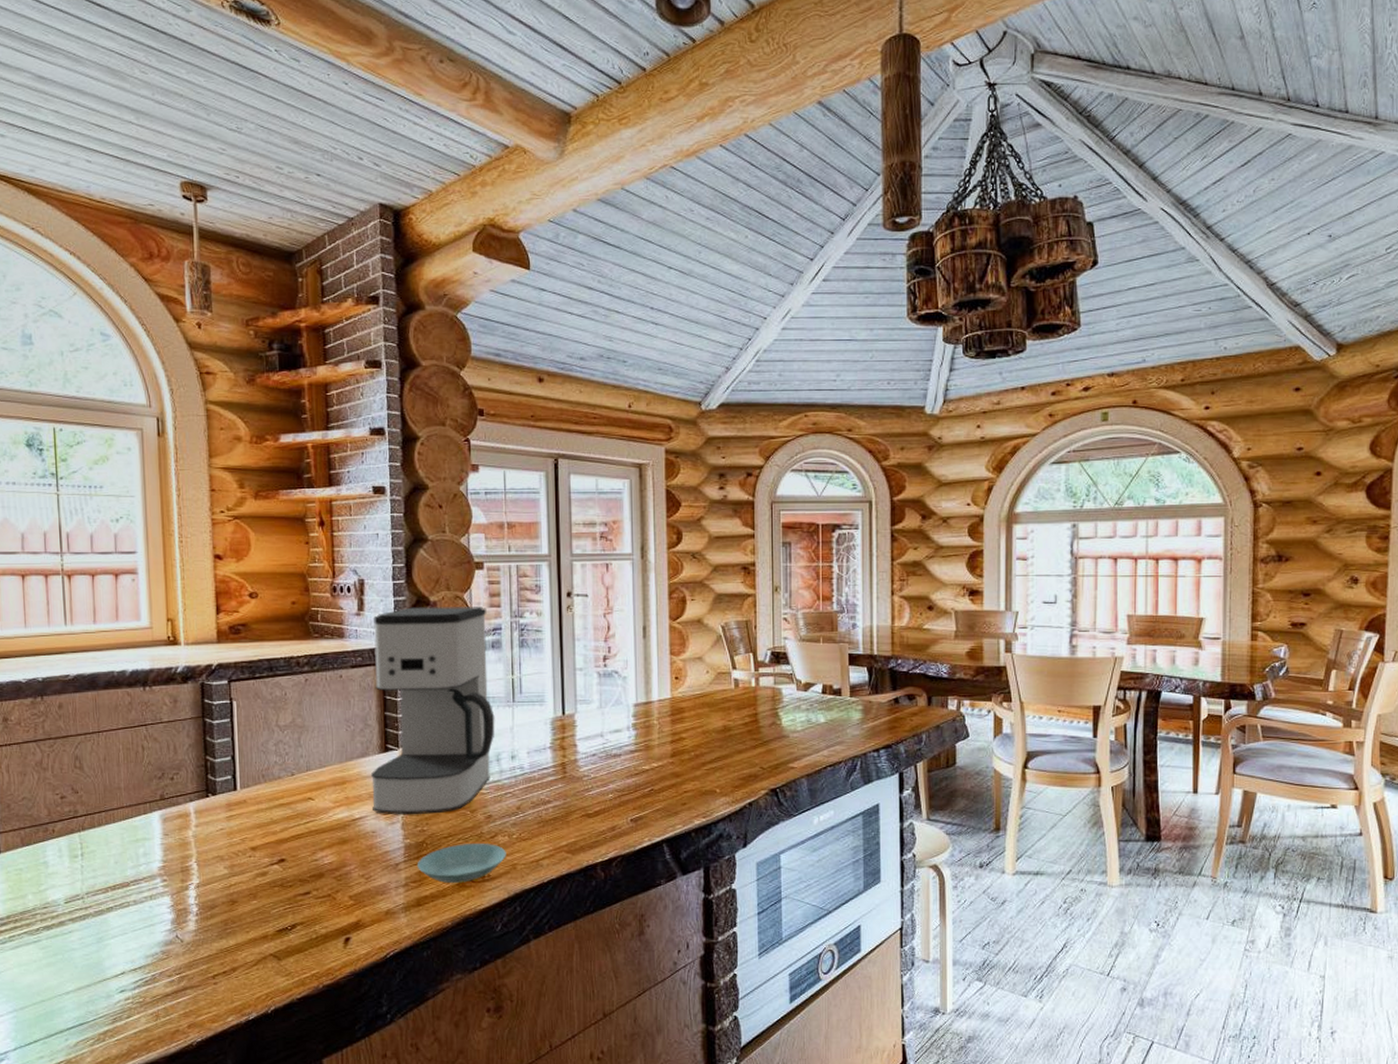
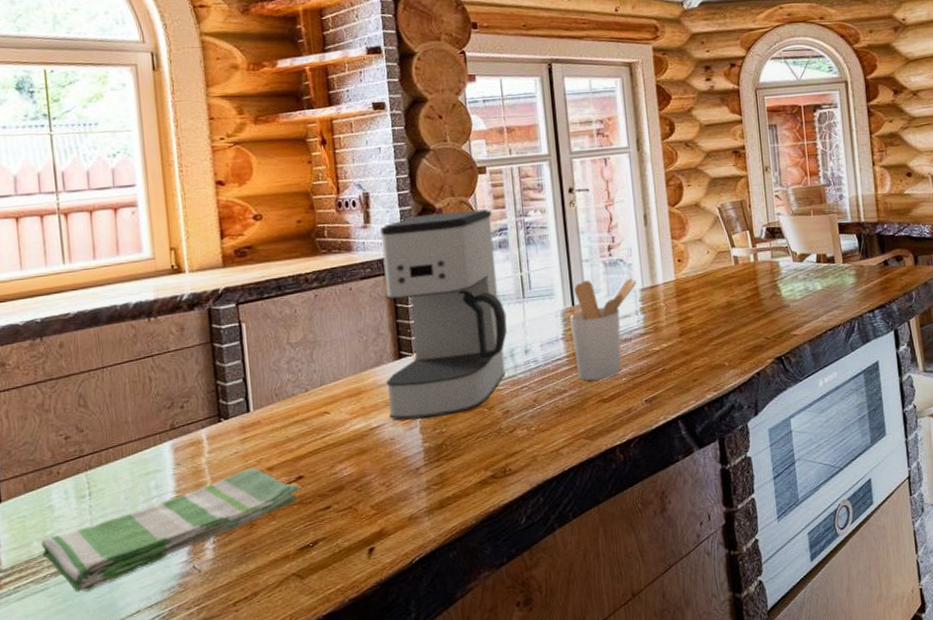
dish towel: none [35,845,280,948] -> present [41,467,299,592]
saucer: present [416,842,506,883] -> none [437,438,526,482]
utensil holder: none [558,689,631,794] -> present [569,278,637,381]

